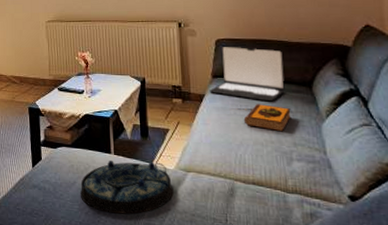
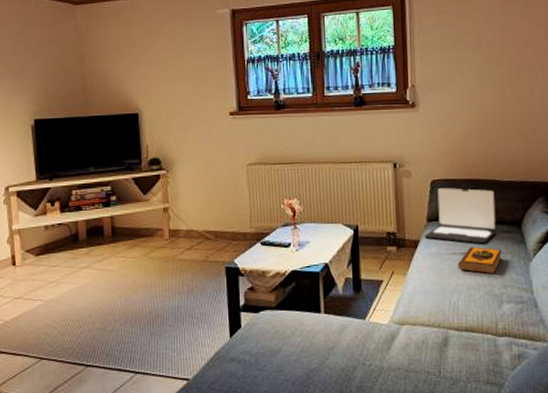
serving tray: present [80,161,174,215] -> none [286,317,387,380]

